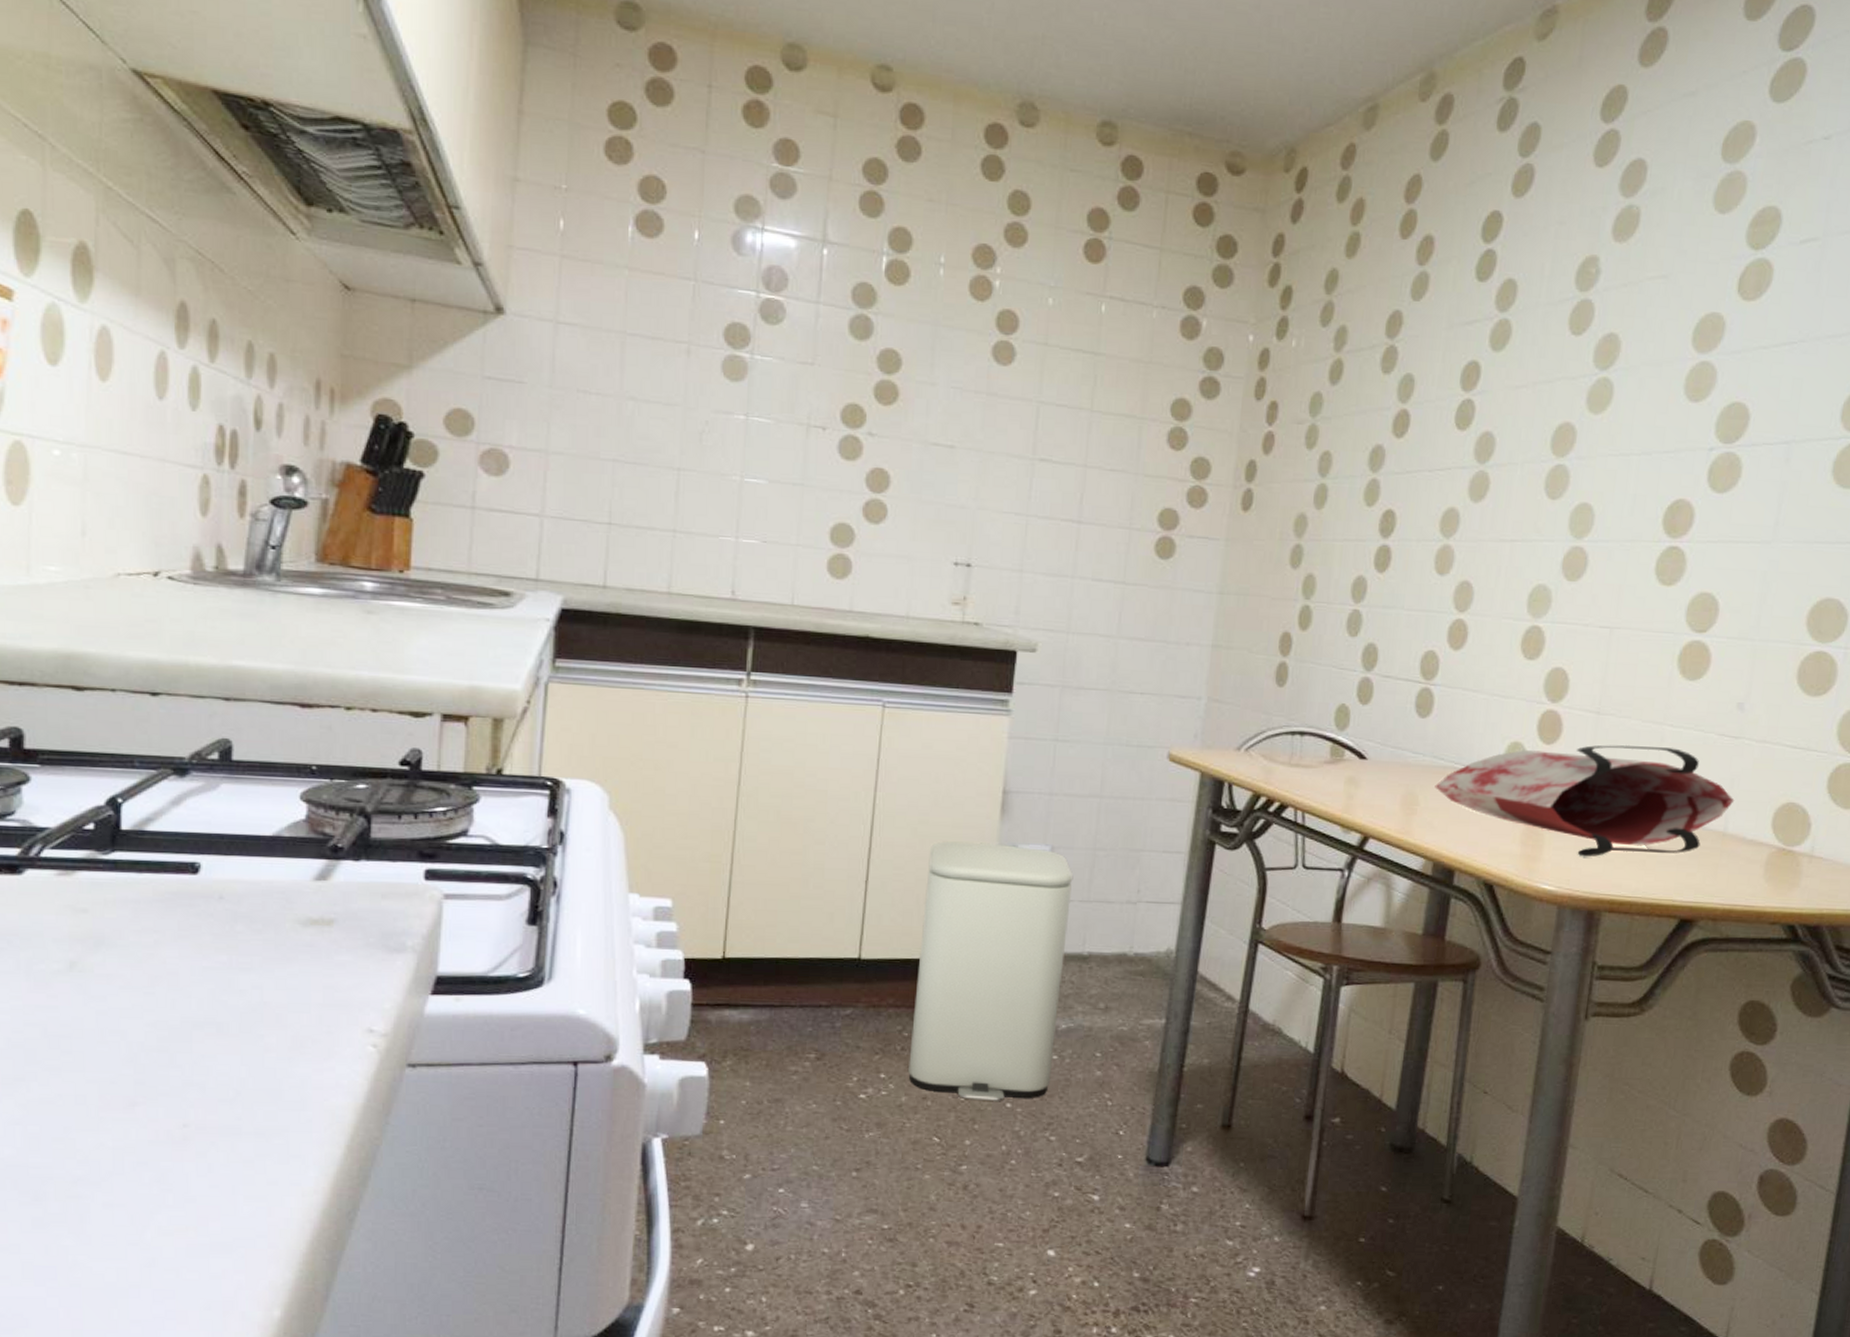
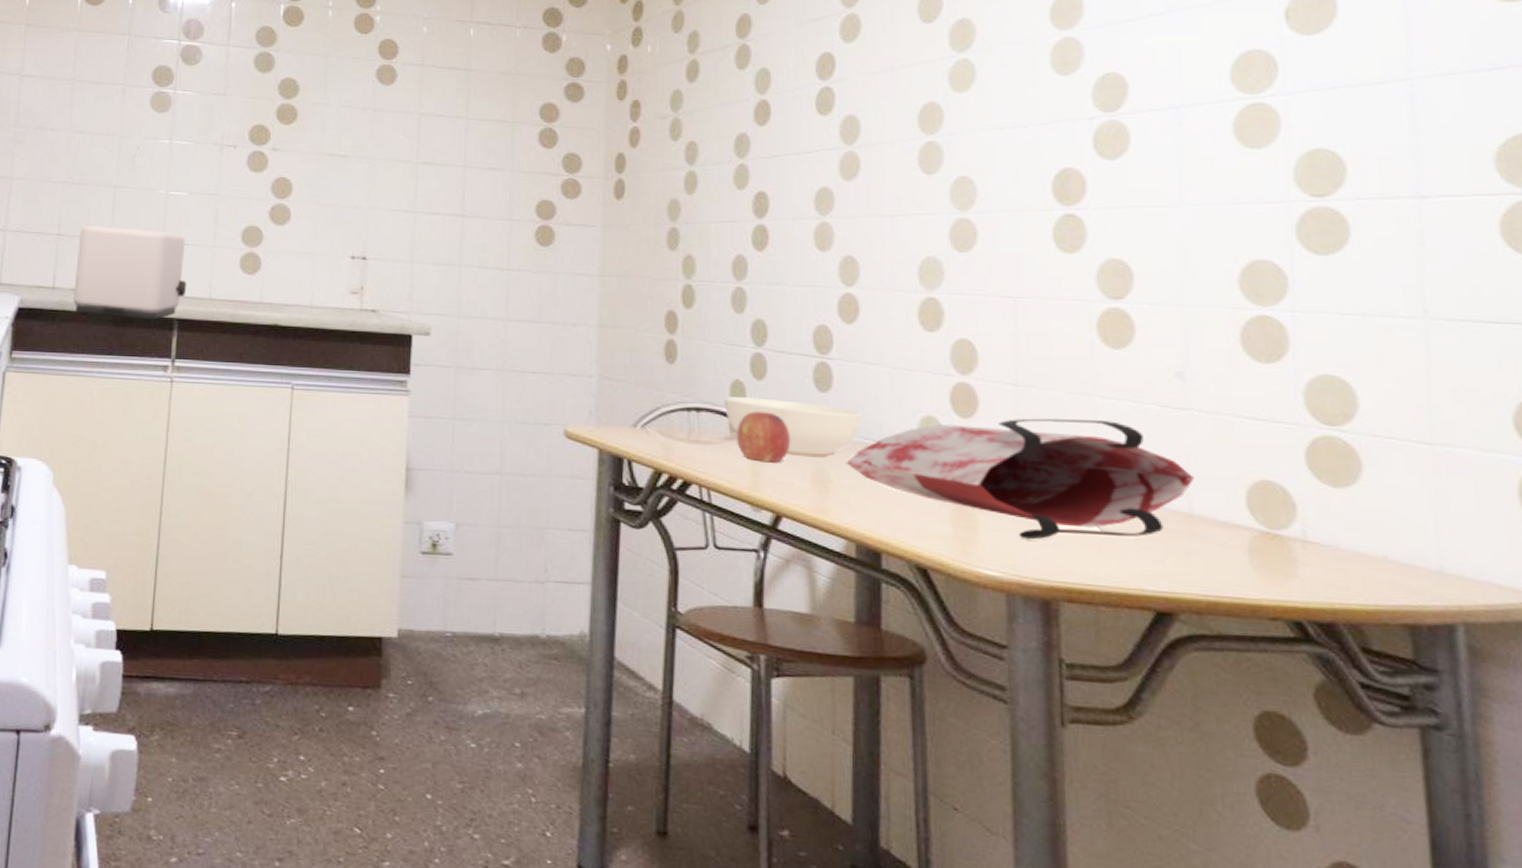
toaster: none [629,513,765,629] -> present [73,224,187,321]
pedal bin: present [908,841,1074,1102] -> none [327,517,480,793]
bowl: none [1327,721,1457,782] -> present [723,396,863,458]
fruit: none [1335,736,1387,786] -> present [737,411,791,463]

